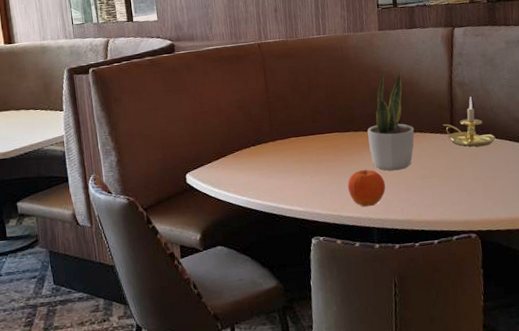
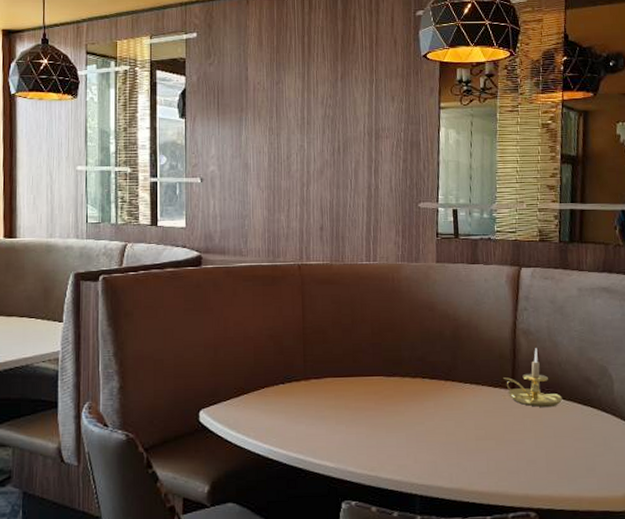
fruit: present [347,169,386,207] -> none [388,423,434,468]
potted plant: present [367,67,415,171] -> none [416,305,471,428]

